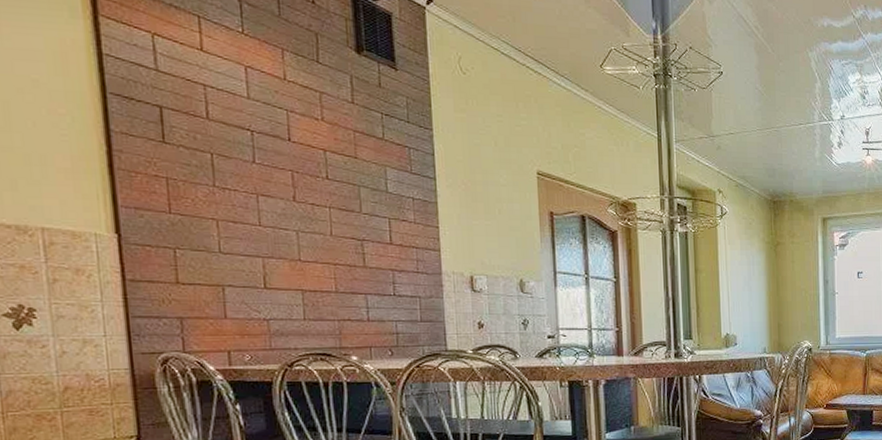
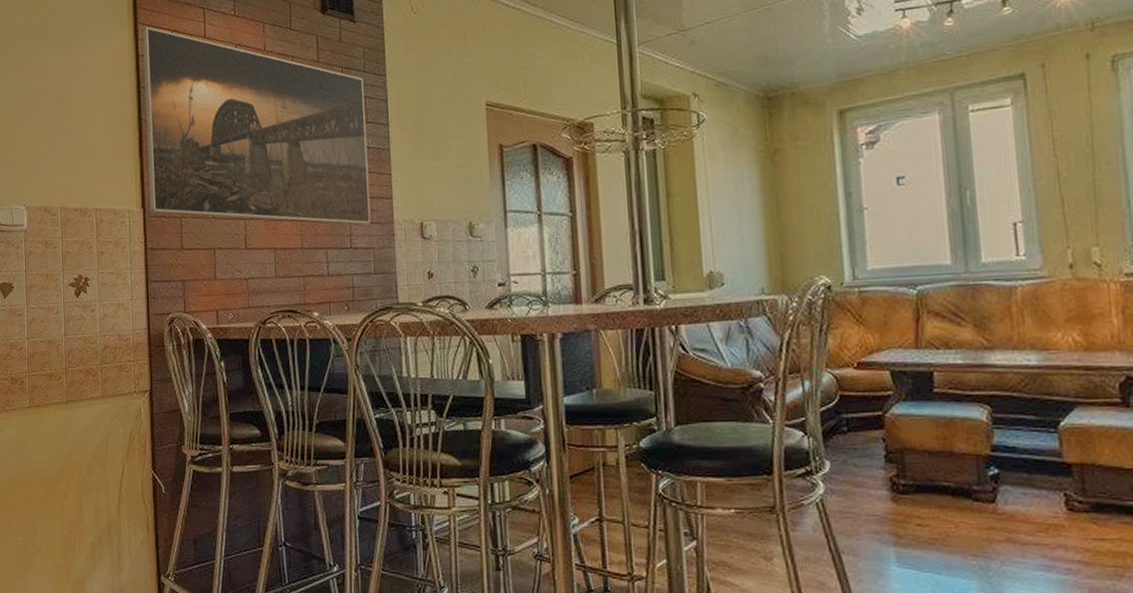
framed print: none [105,22,417,273] -> present [142,26,371,225]

